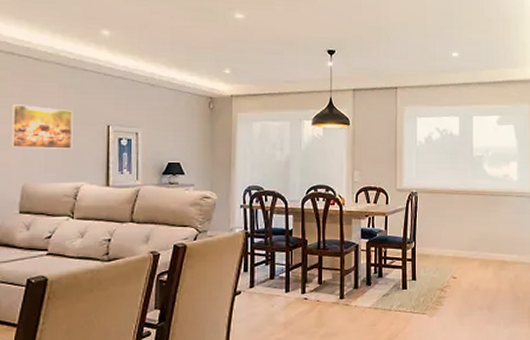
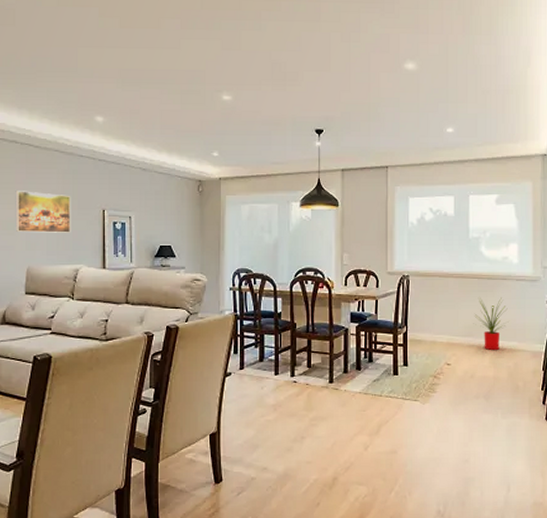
house plant: none [478,212,509,264] -> present [474,297,508,351]

